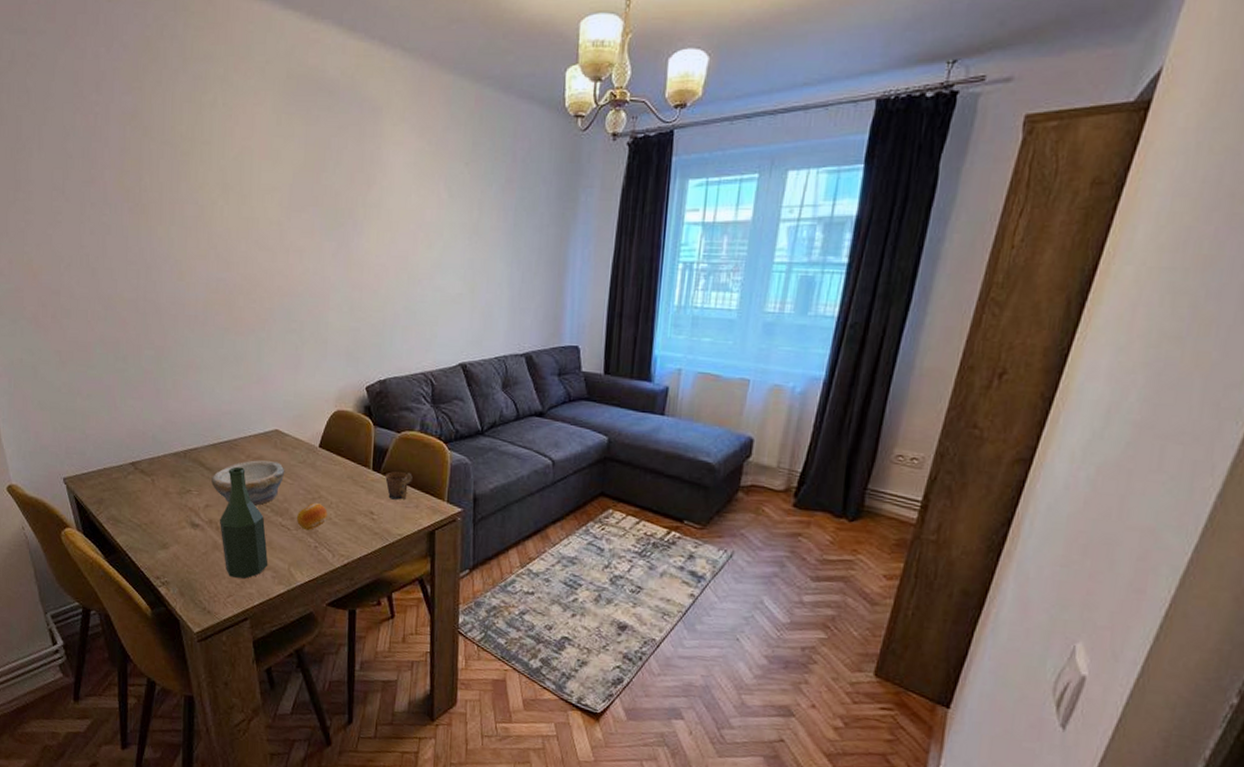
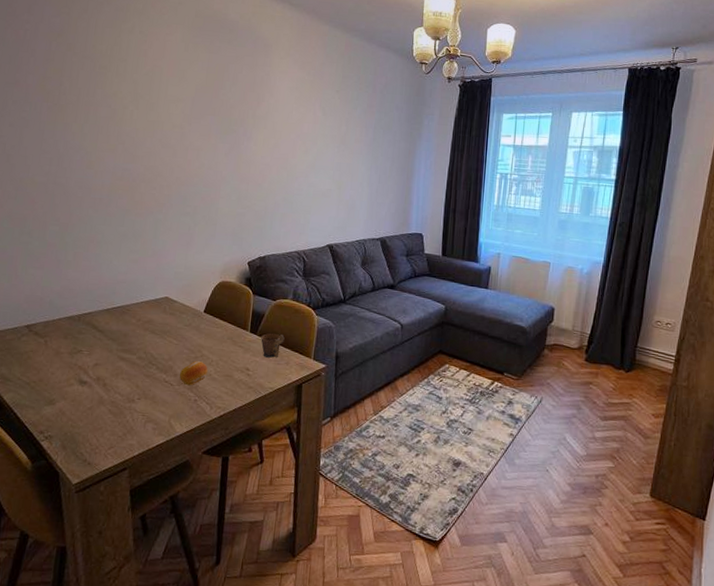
bowl: present [211,460,285,506] -> none [102,323,172,364]
bottle: present [220,466,268,579] -> none [107,329,150,431]

